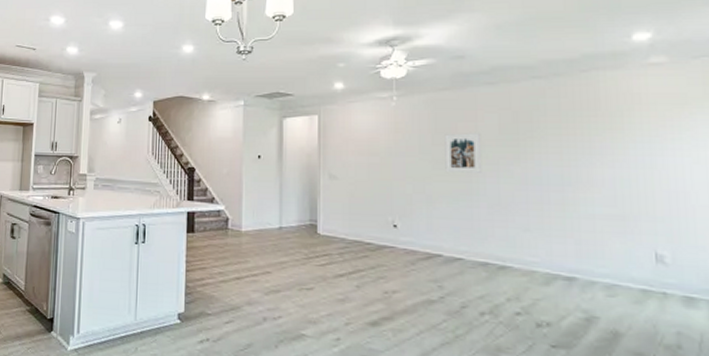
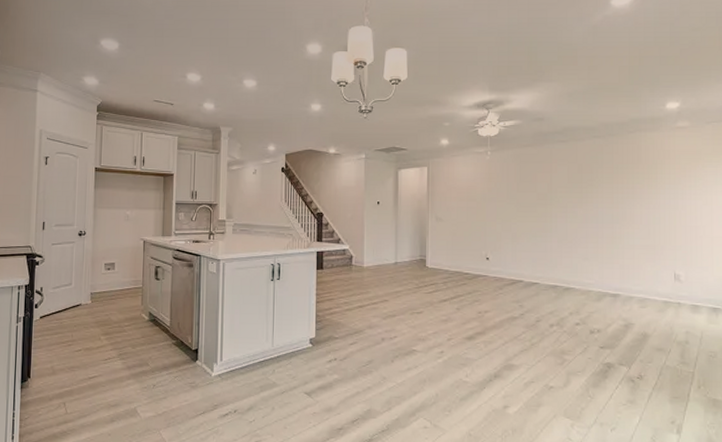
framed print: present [444,133,483,174] -> none [527,182,555,215]

